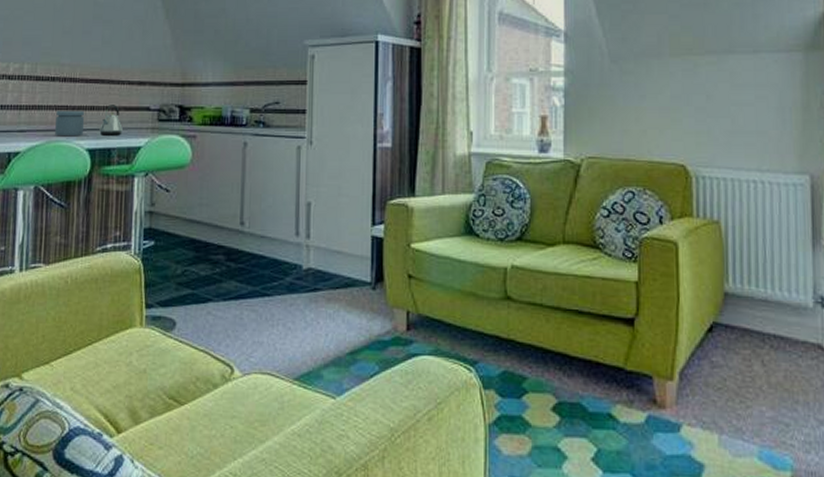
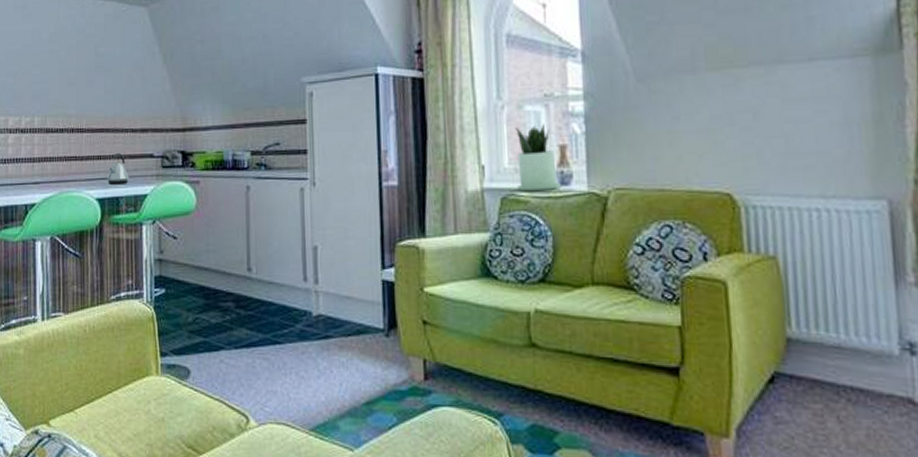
jar: present [55,110,85,137] -> none [66,160,93,187]
planter: none [501,96,540,158] -> present [515,124,561,192]

